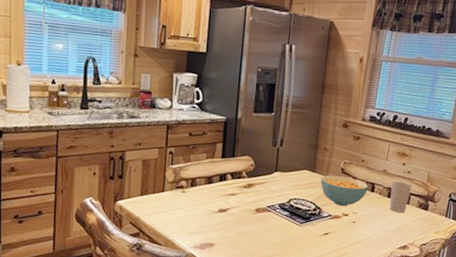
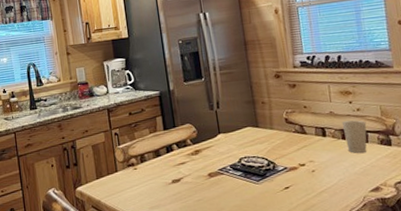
cereal bowl: present [320,175,368,206] -> none [266,125,319,157]

